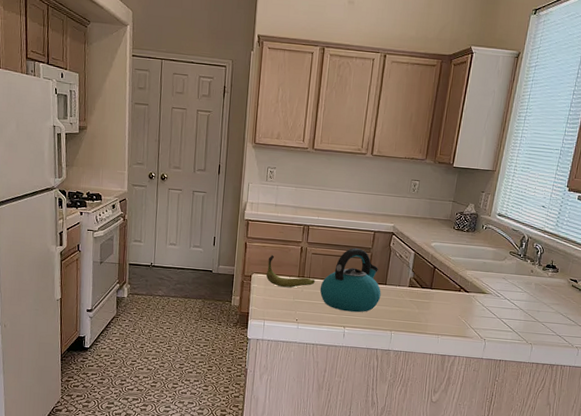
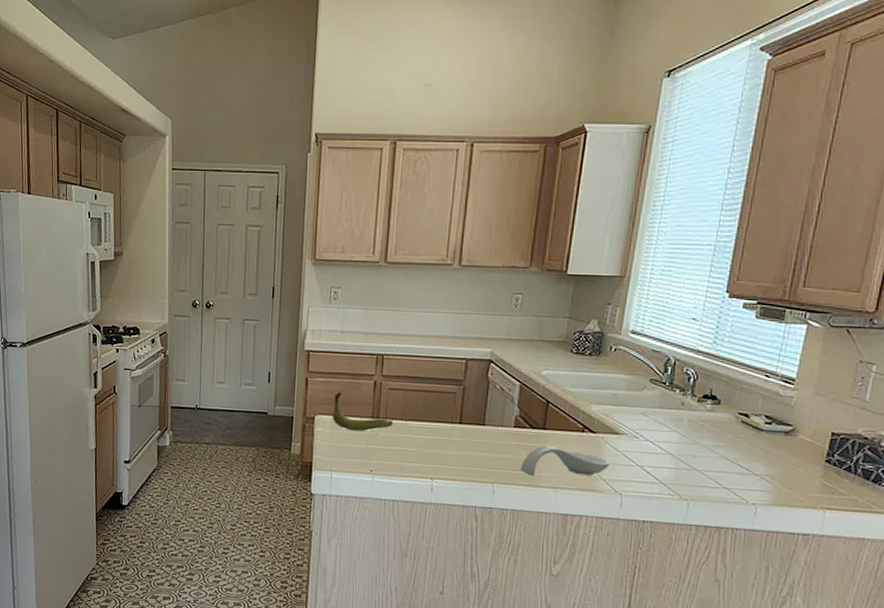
kettle: present [319,248,381,313] -> none [399,381,478,461]
spoon rest: none [412,301,478,326] -> present [520,445,610,477]

